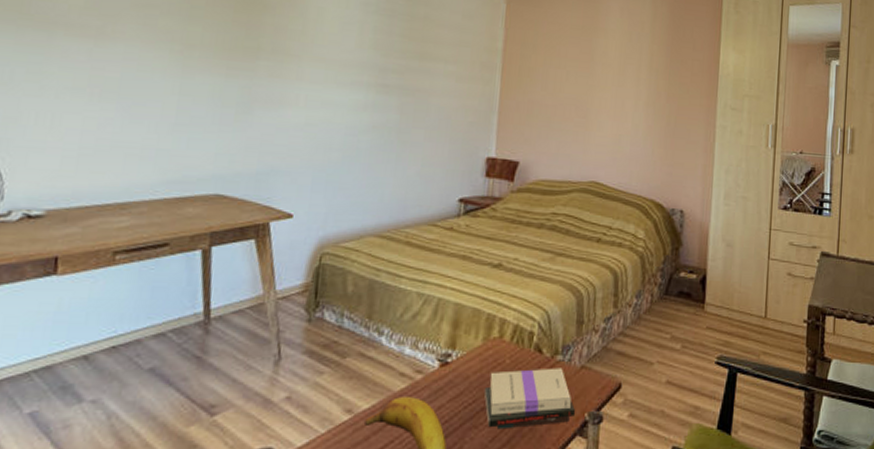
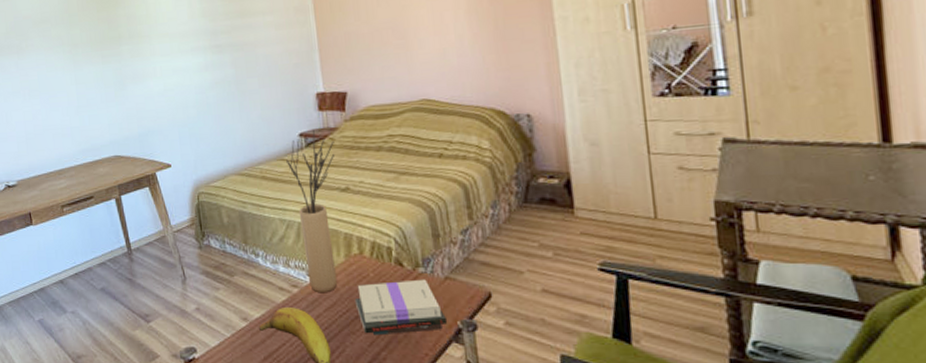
vase: none [437,196,496,381] -> present [286,129,338,293]

